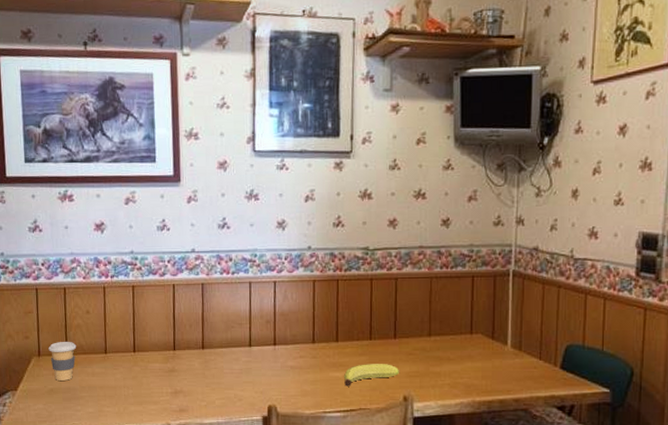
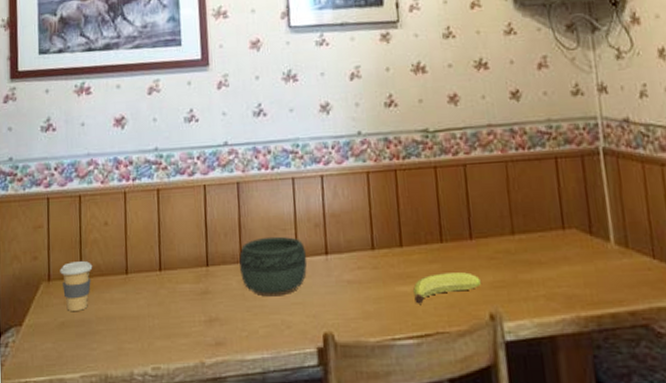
bowl: none [201,329,258,376] -> present [239,236,307,297]

